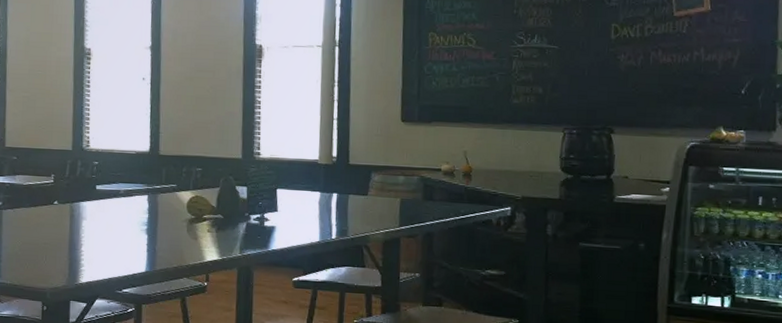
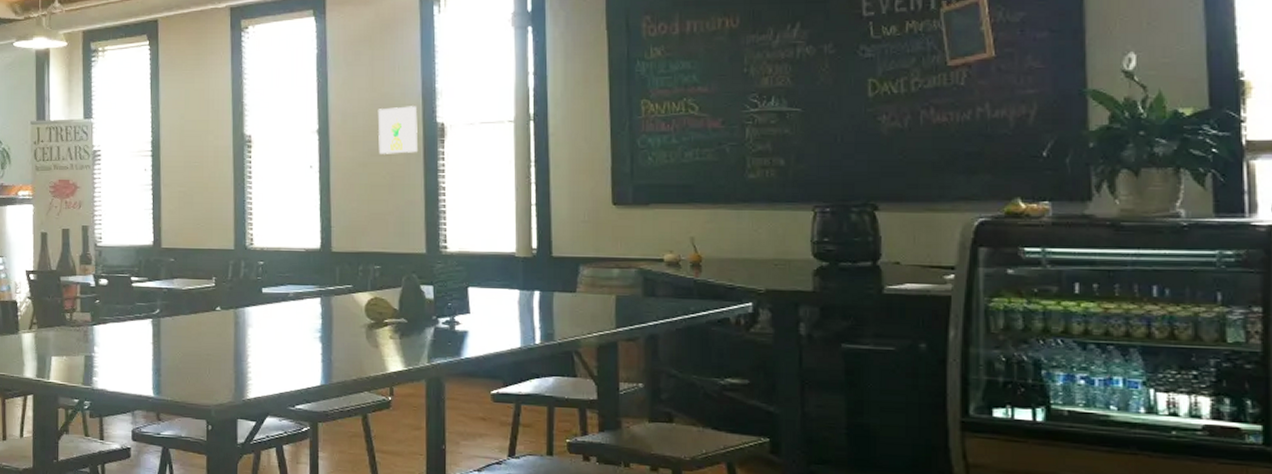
wall art: none [204,28,239,71] -> present [377,106,418,154]

